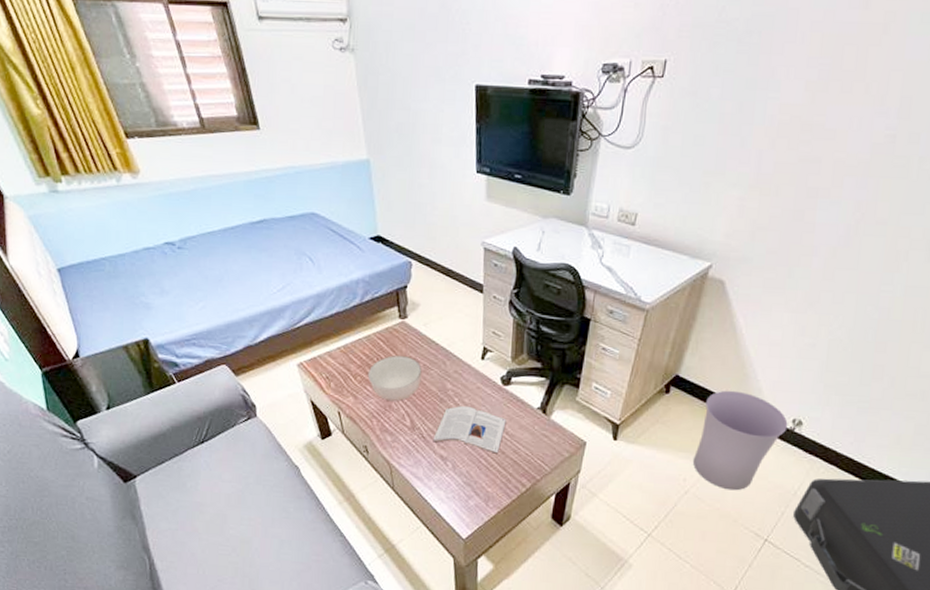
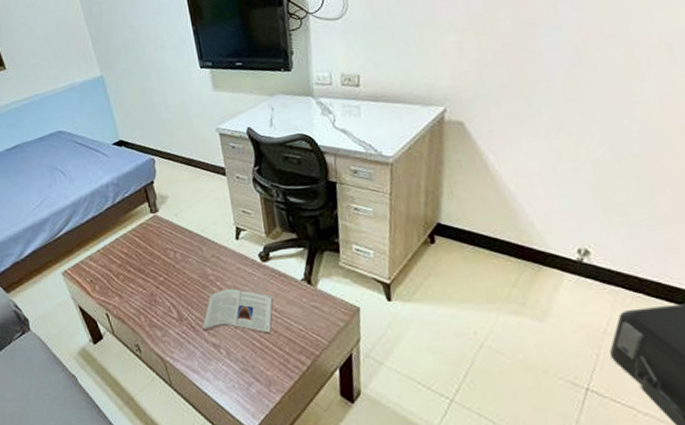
bowl: present [367,355,422,402] -> none [129,247,182,296]
waste bin: present [693,390,788,491] -> none [476,229,575,338]

